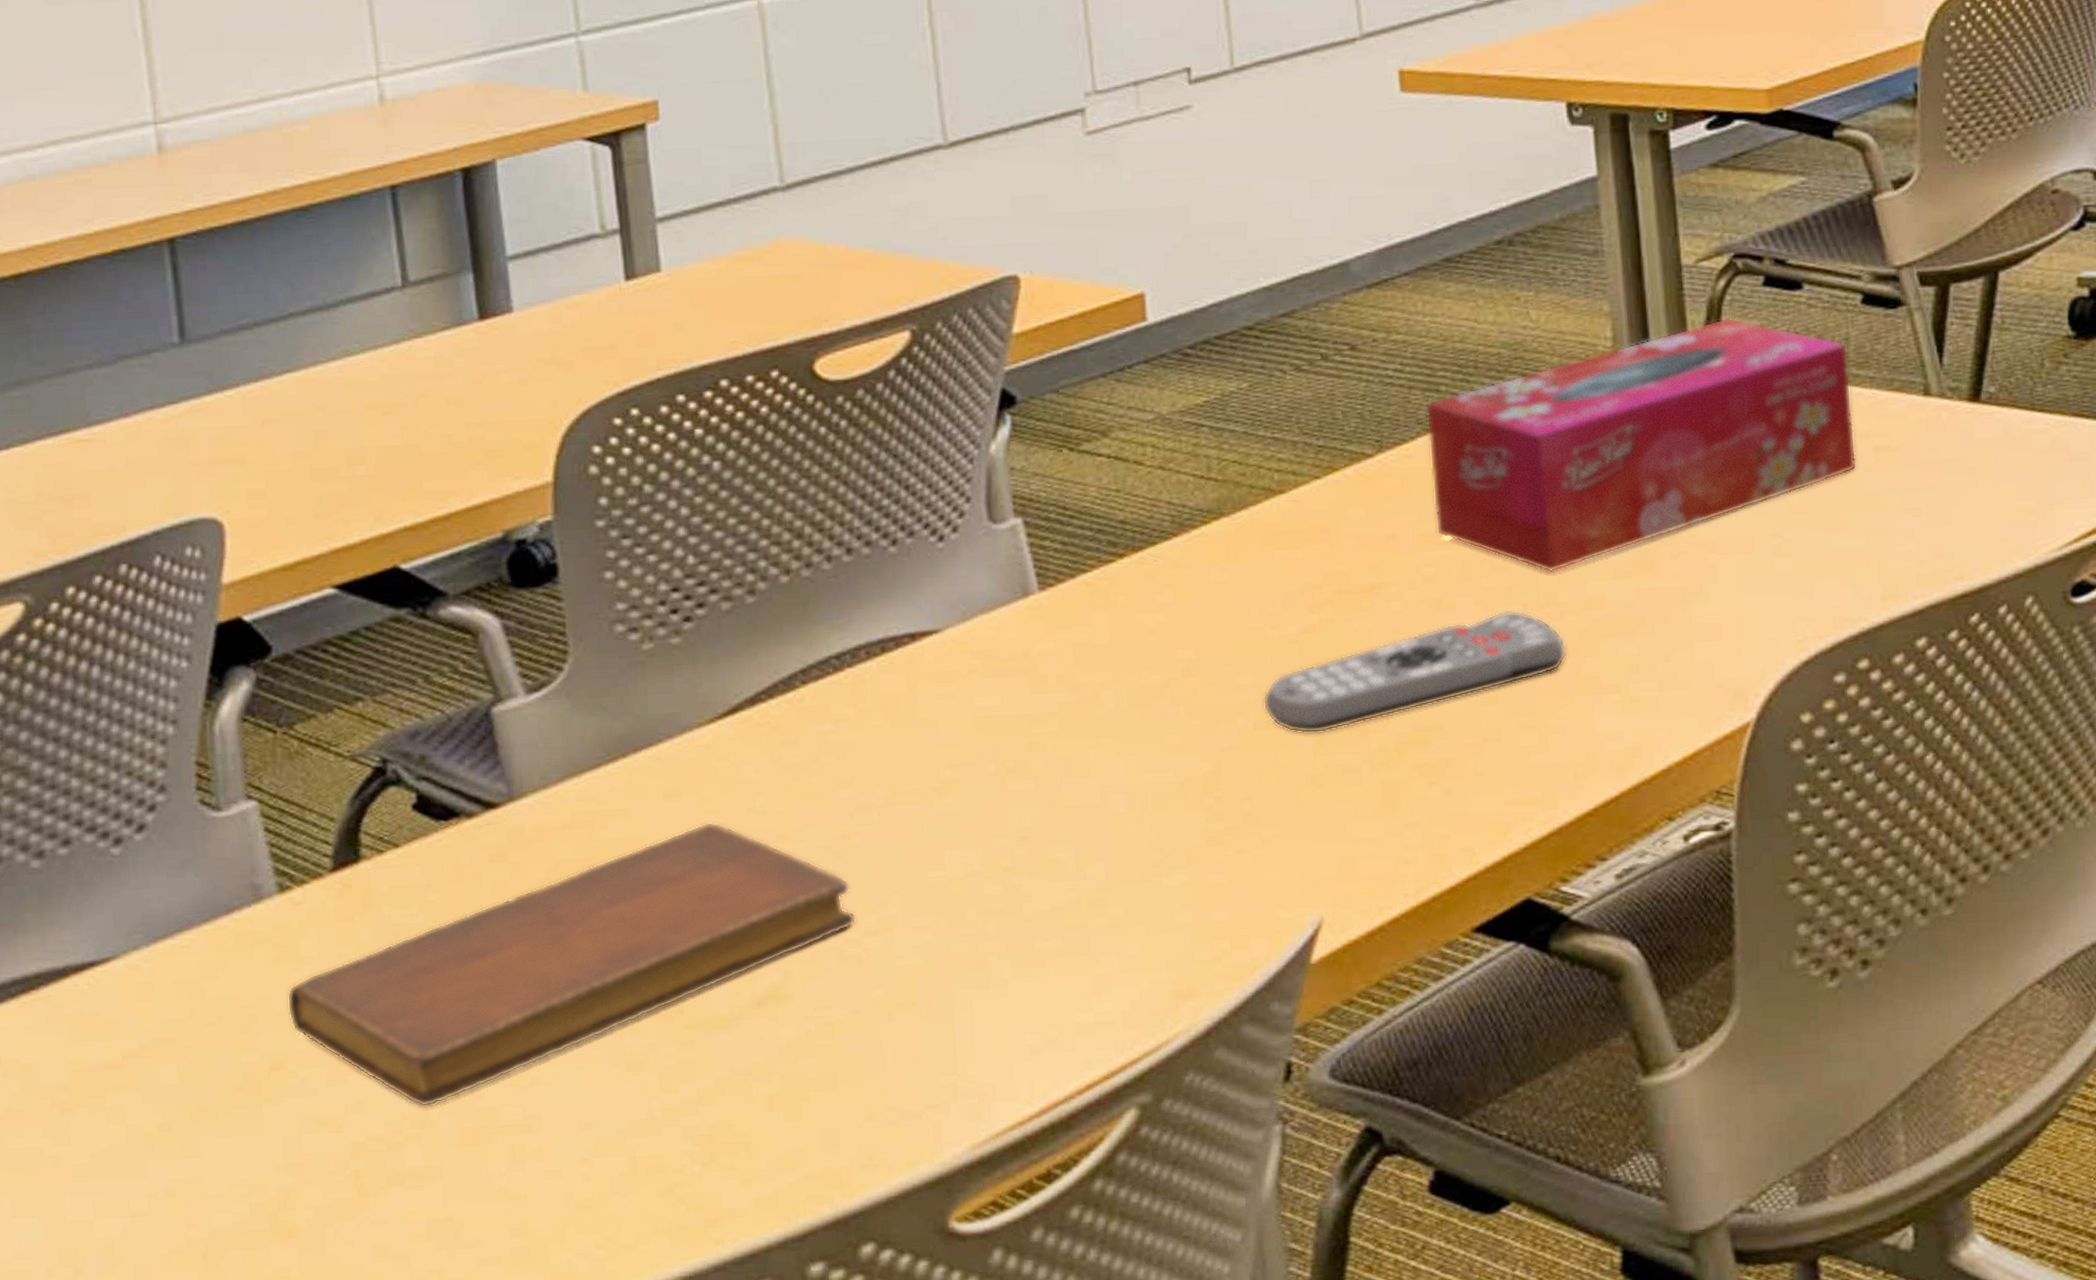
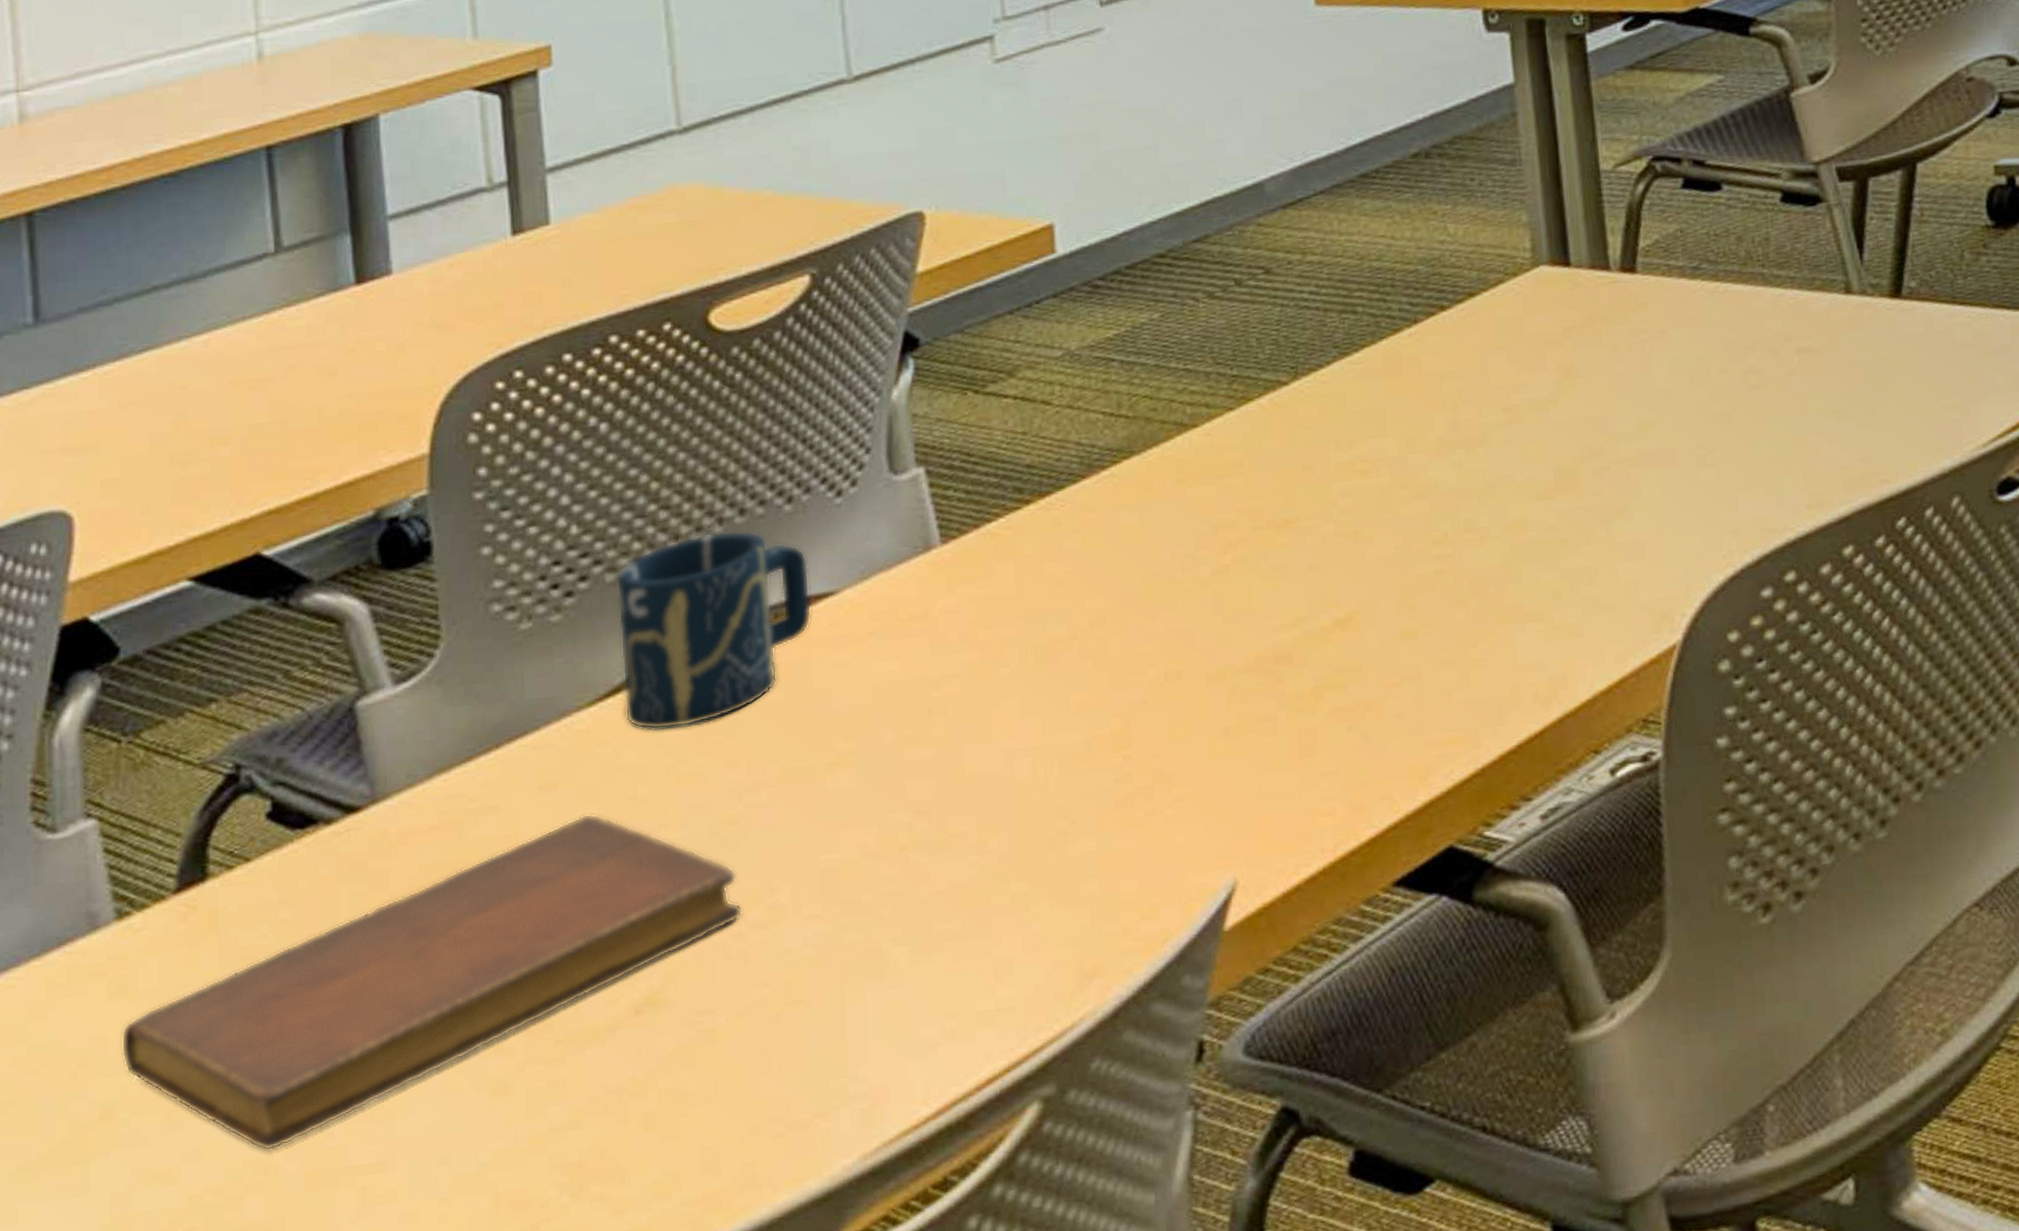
cup: none [731,568,917,749] -> present [615,530,812,730]
remote control: present [1262,610,1567,734] -> none [1174,538,1488,683]
tissue box: present [1425,317,1857,573] -> none [1342,222,1780,497]

